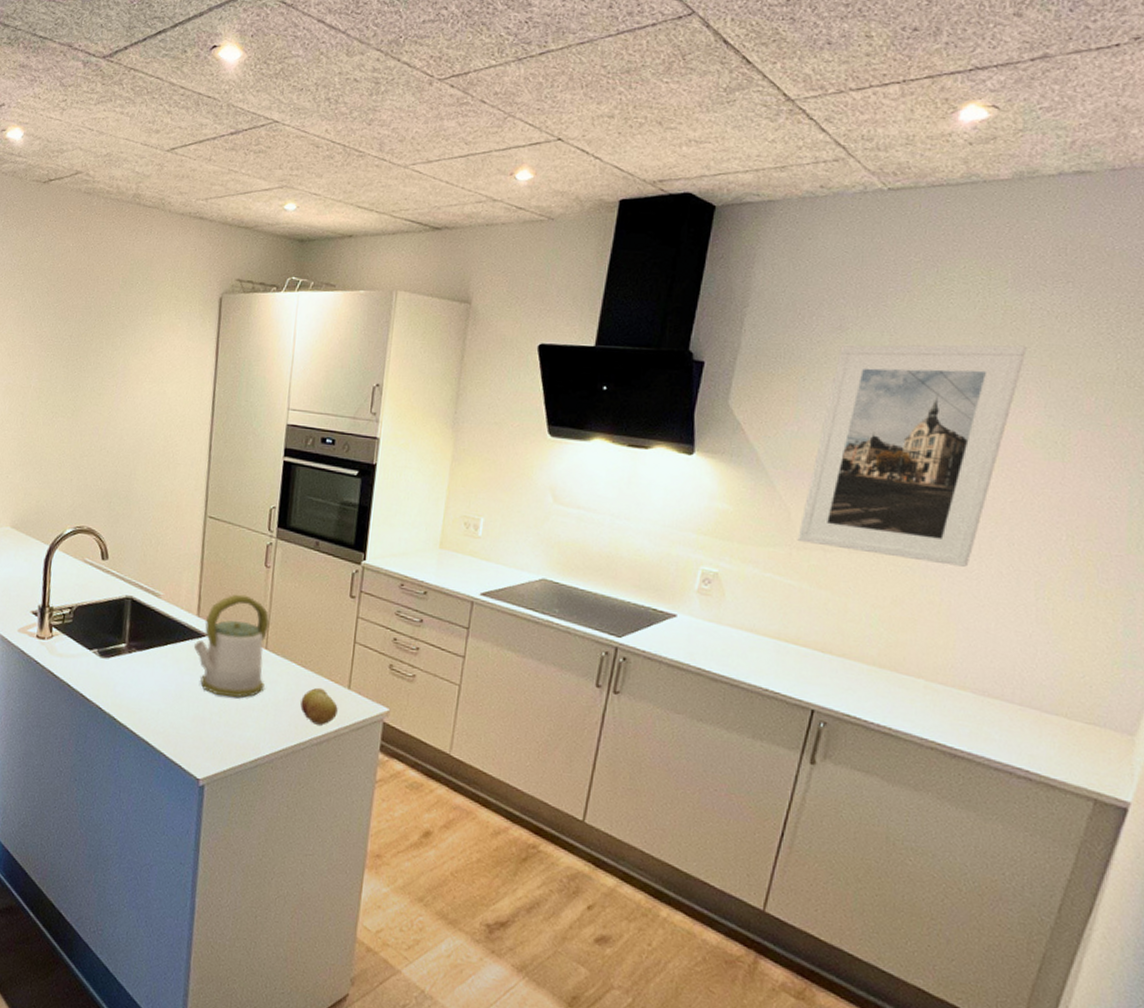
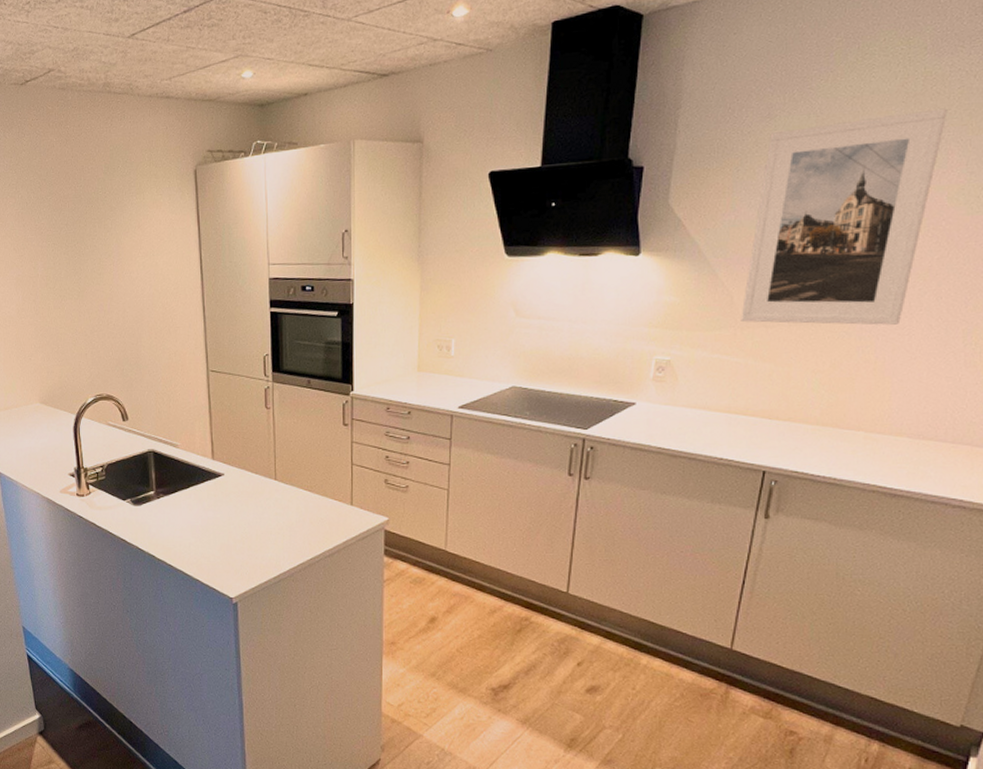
kettle: present [193,594,270,698] -> none [212,435,278,524]
fruit: present [300,687,338,725] -> none [311,507,344,539]

